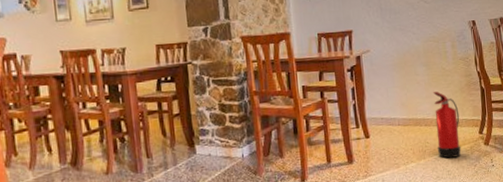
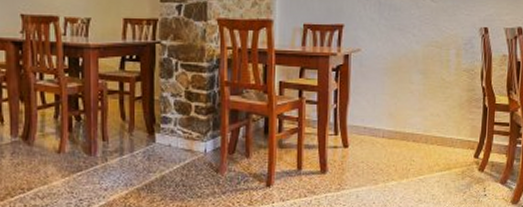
fire extinguisher: present [433,91,461,159] -> none [423,105,455,181]

